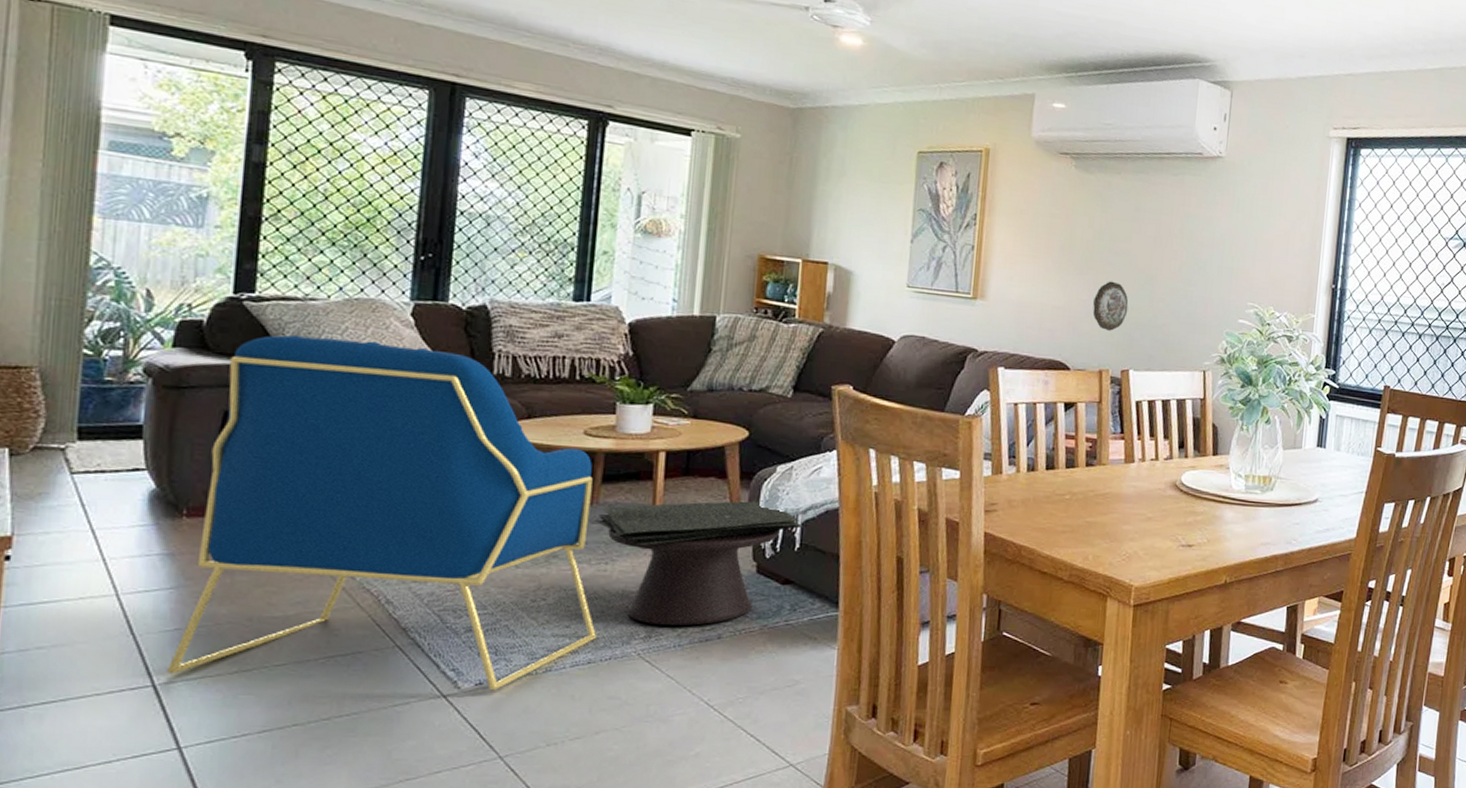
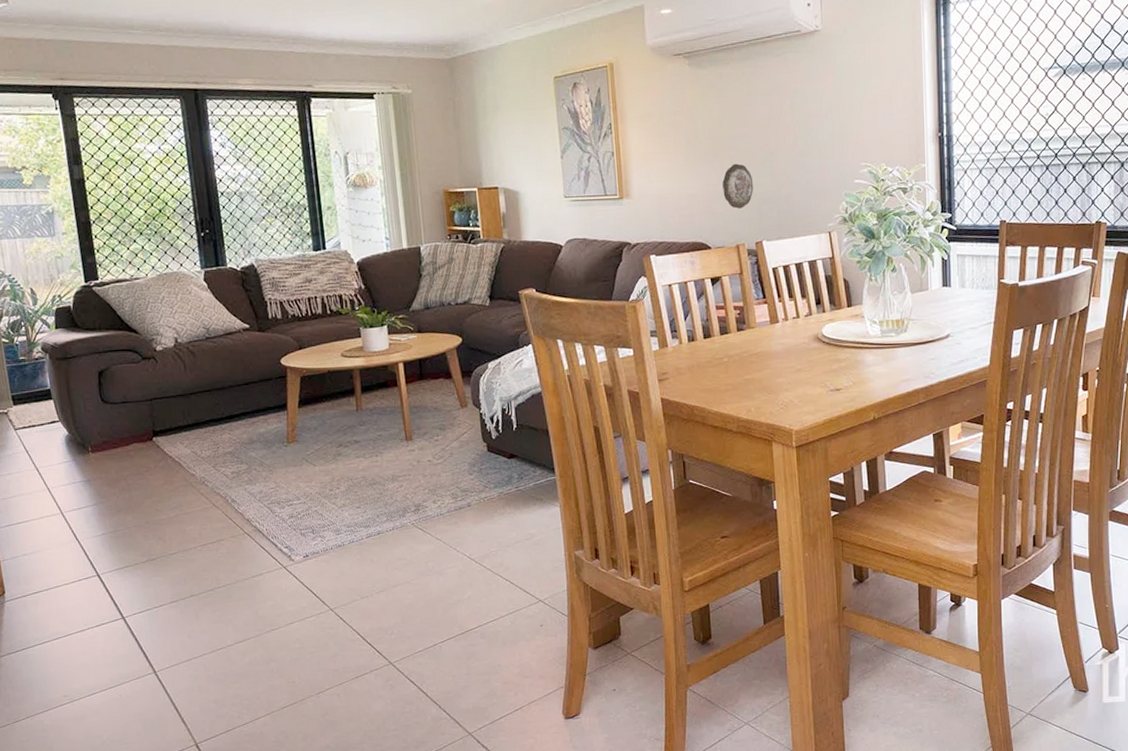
armchair: present [167,334,596,691] -> none [93,304,380,567]
side table: present [592,500,803,626] -> none [360,393,517,500]

